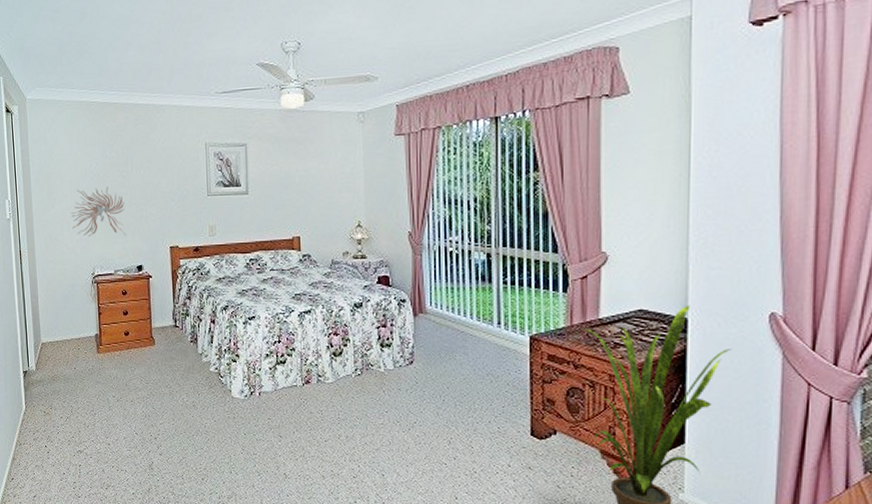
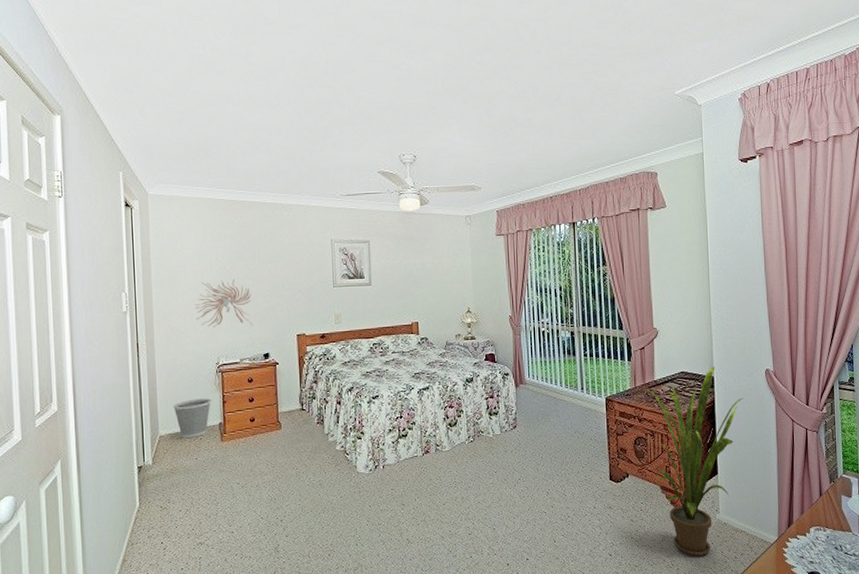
wastebasket: none [53,308,88,347] -> present [173,398,211,438]

